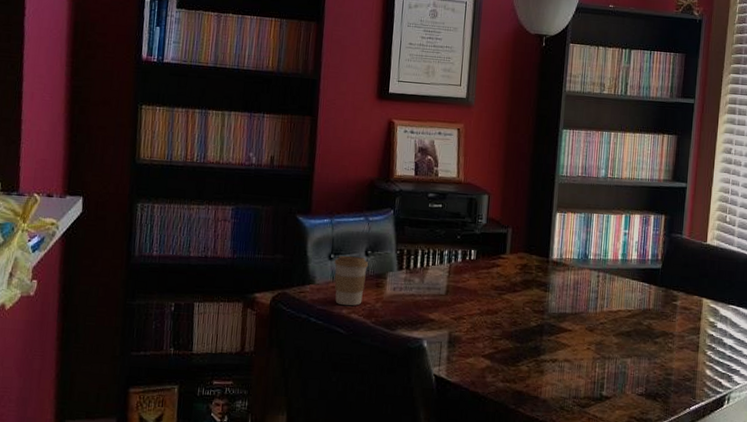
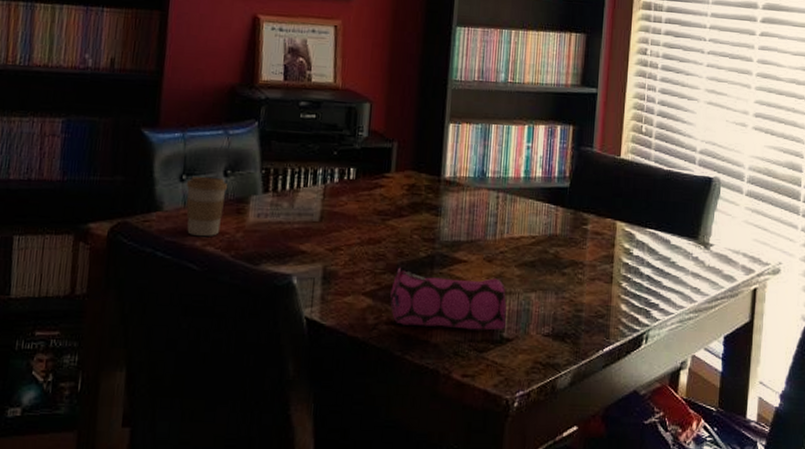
pencil case: none [505,334,606,389] -> present [390,267,507,331]

